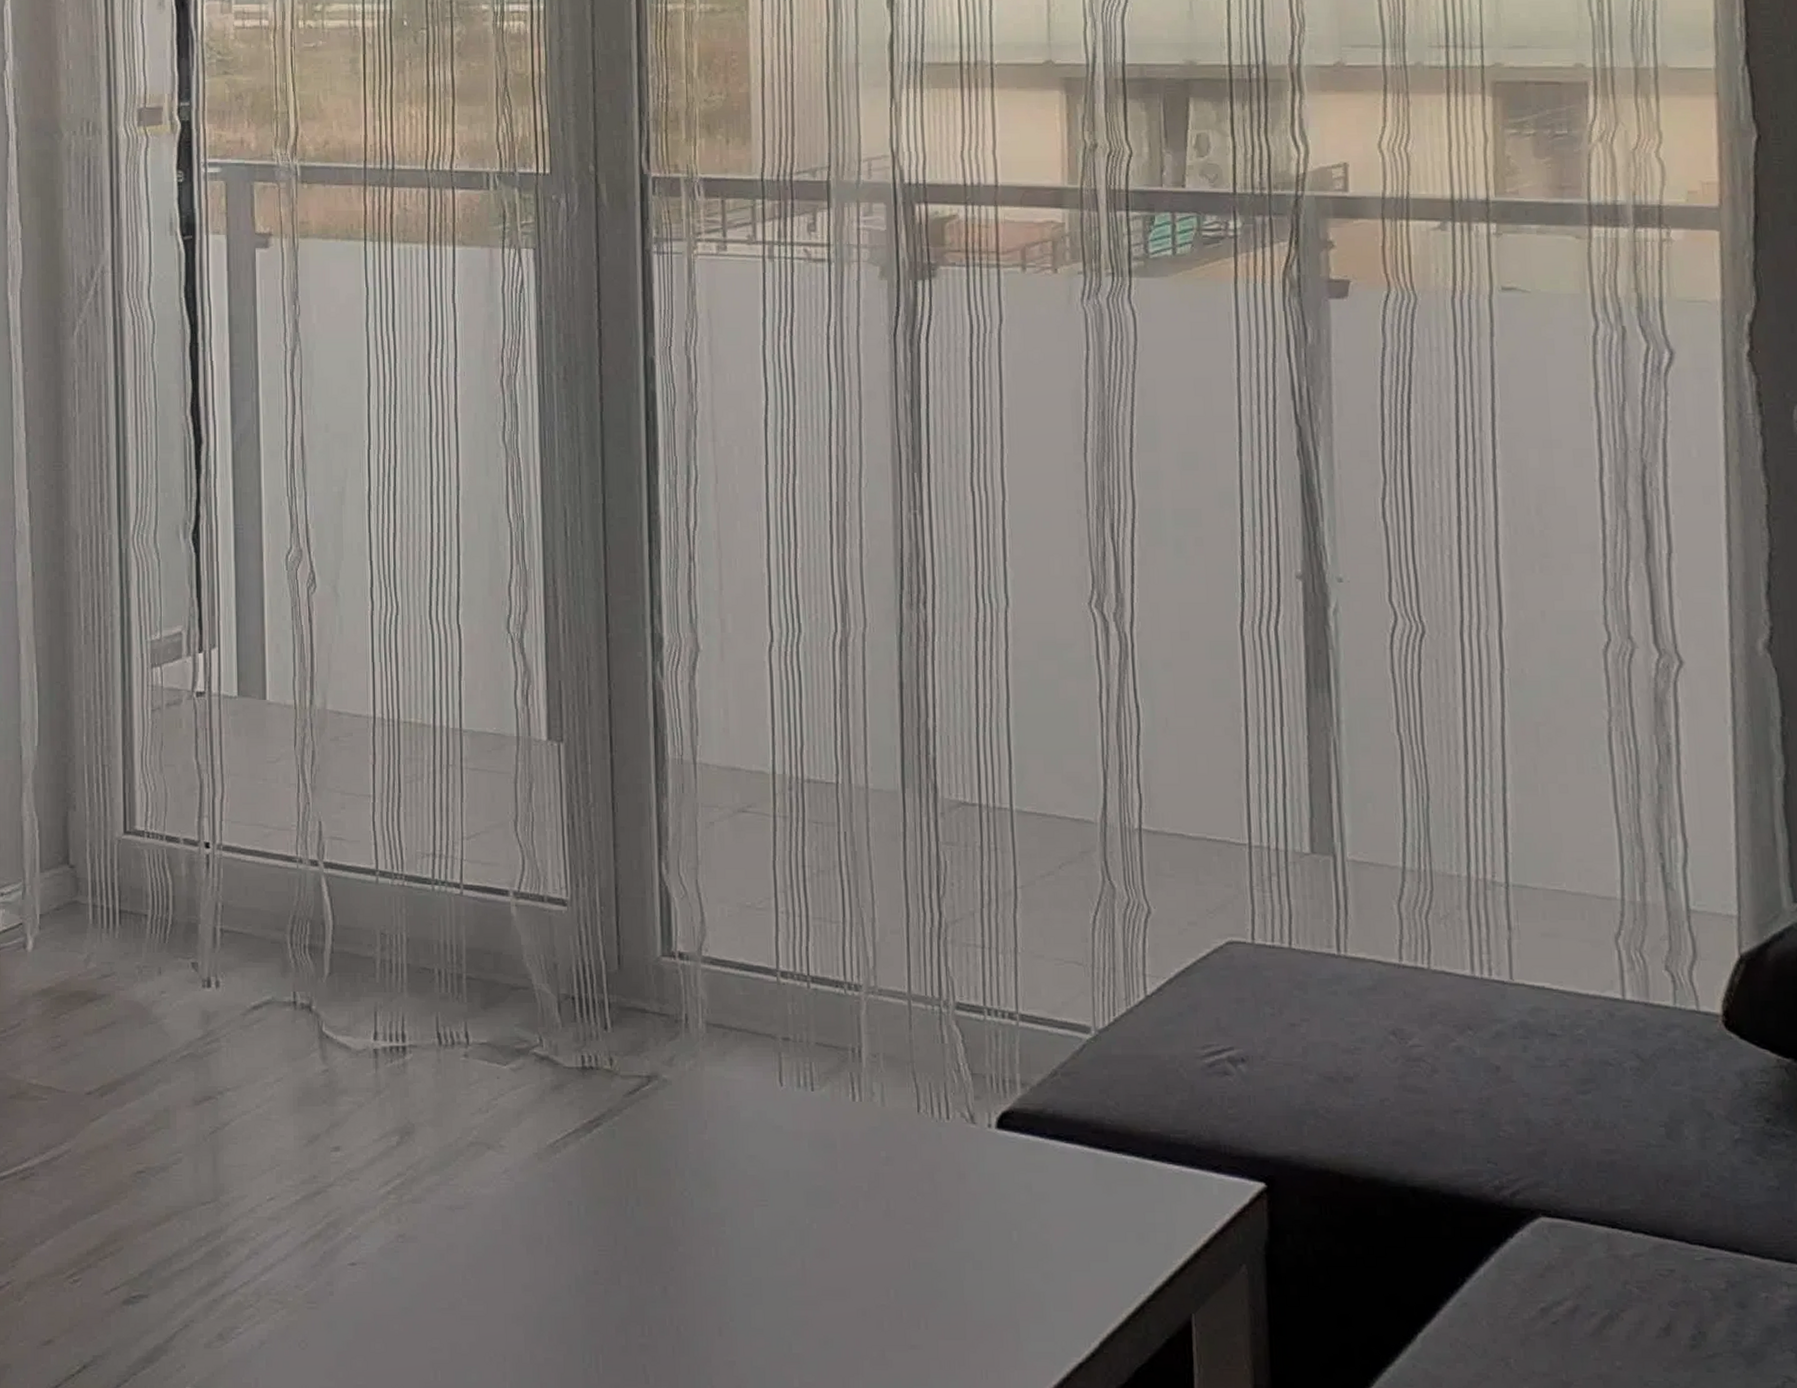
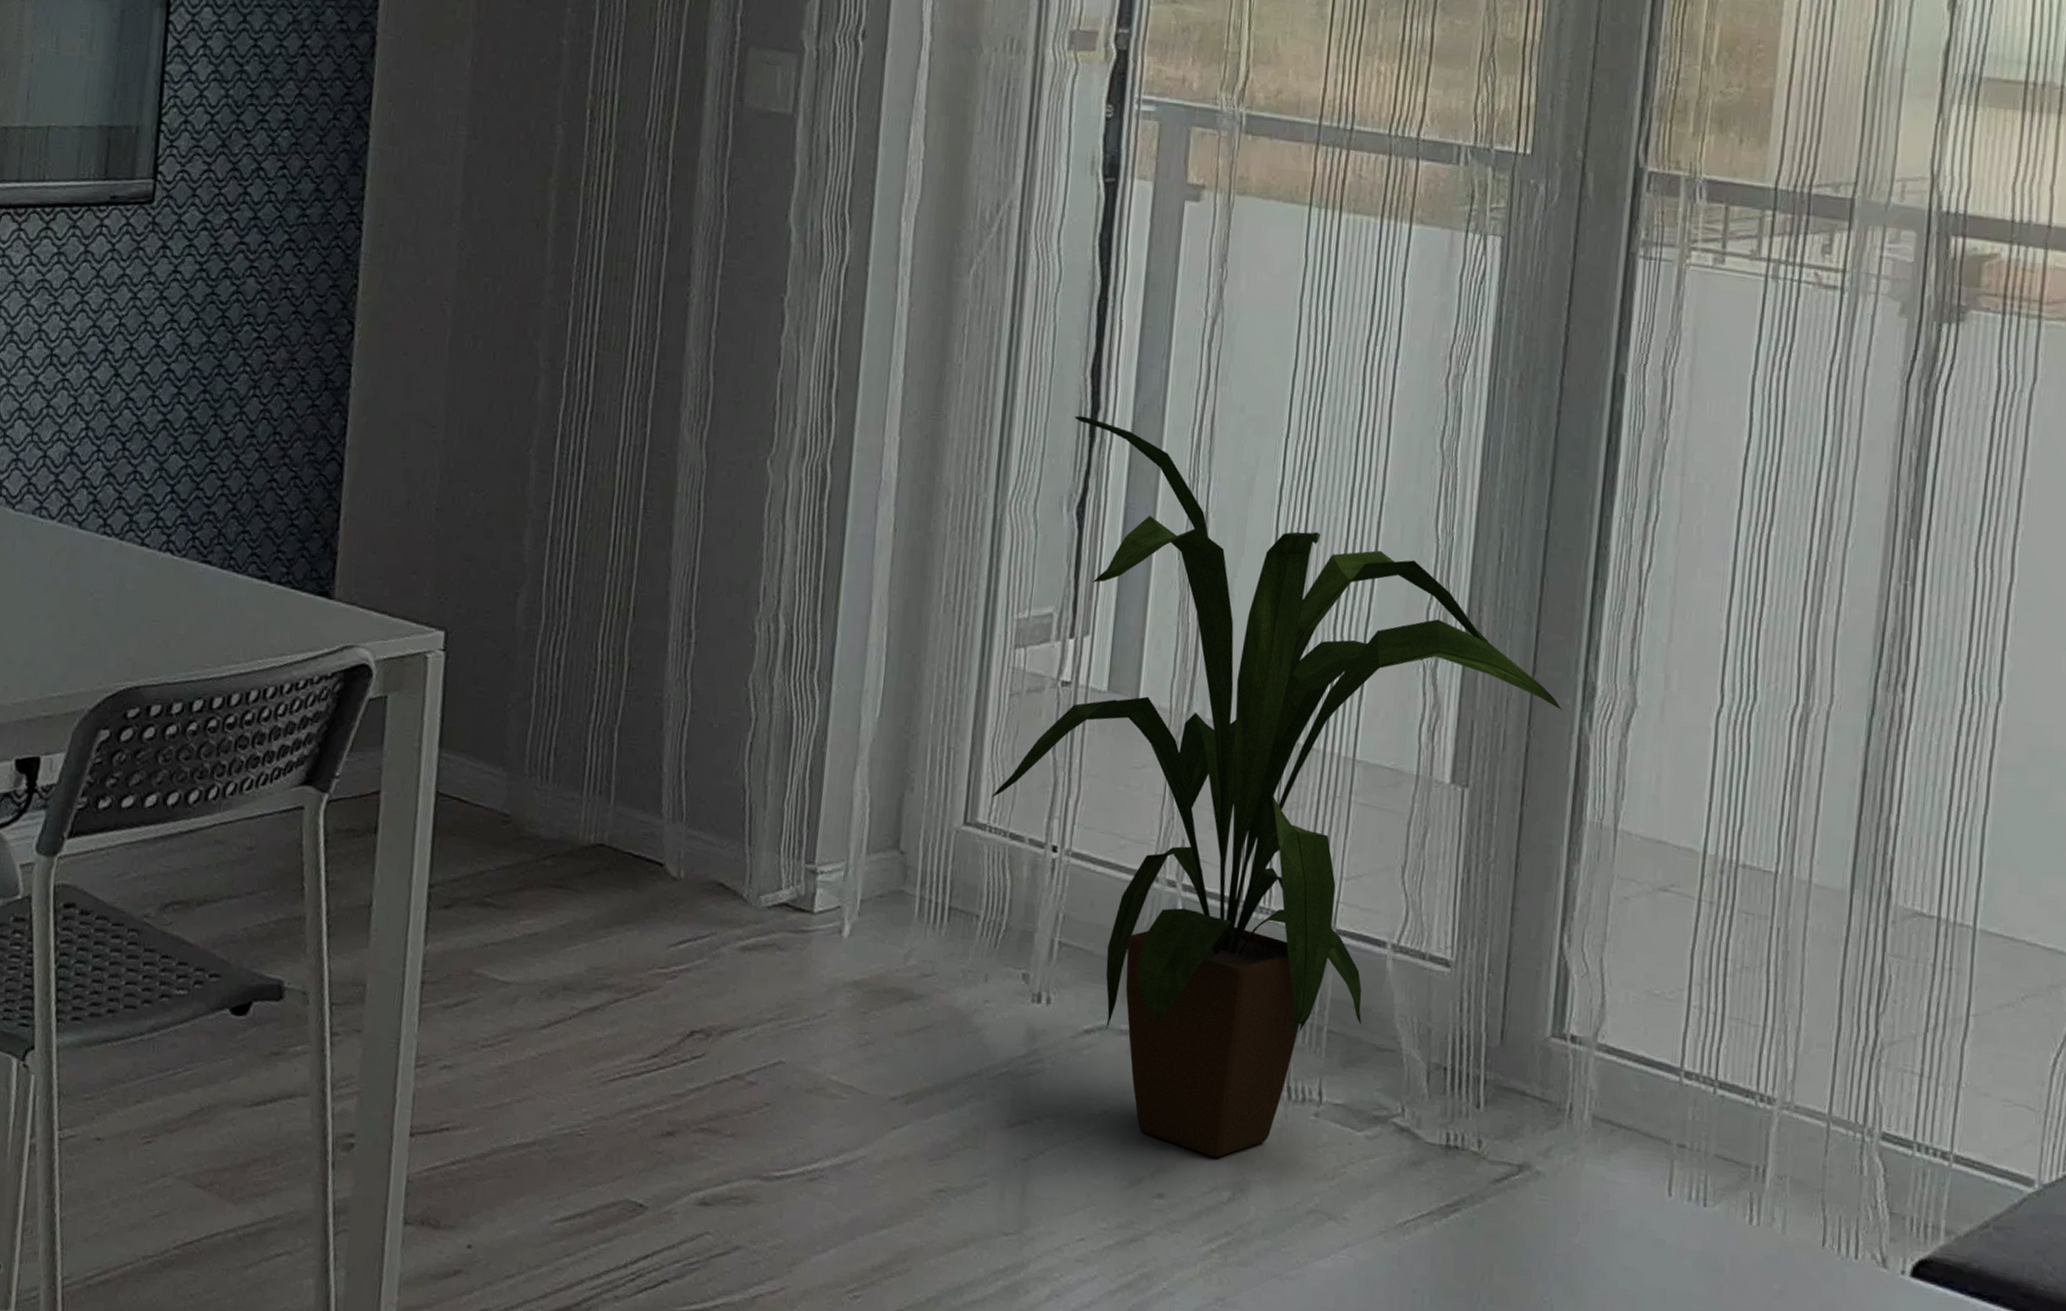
house plant: none [146,451,636,1107] -> present [991,415,1563,1158]

